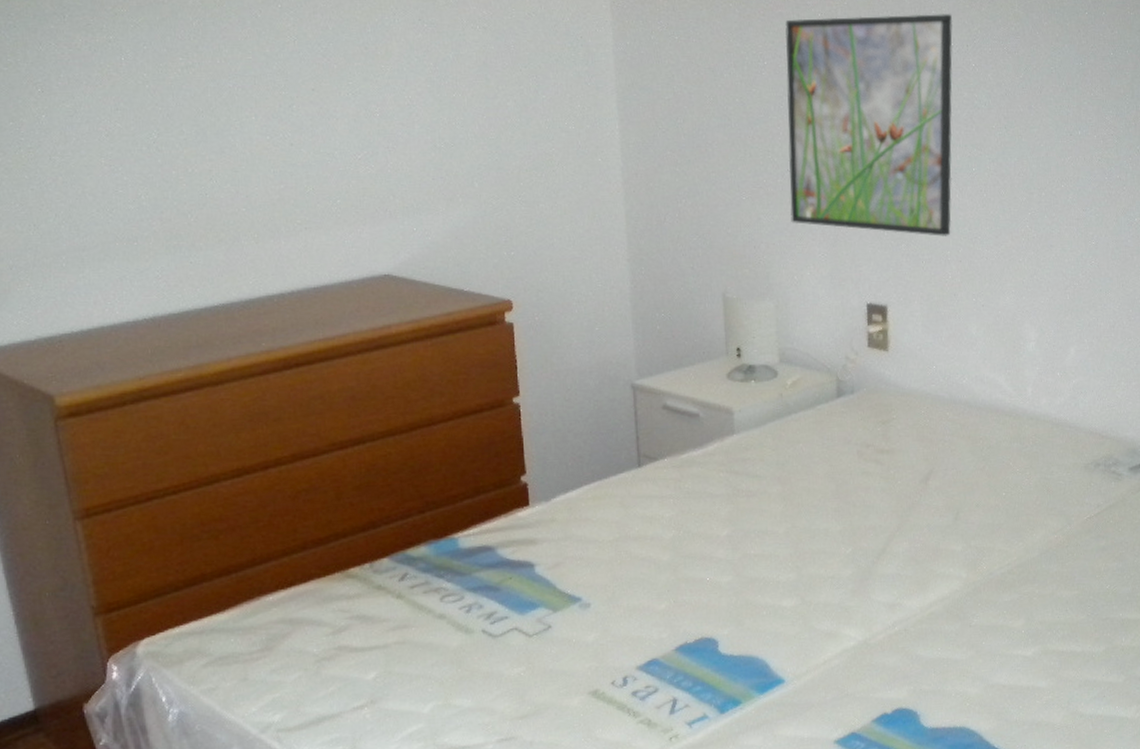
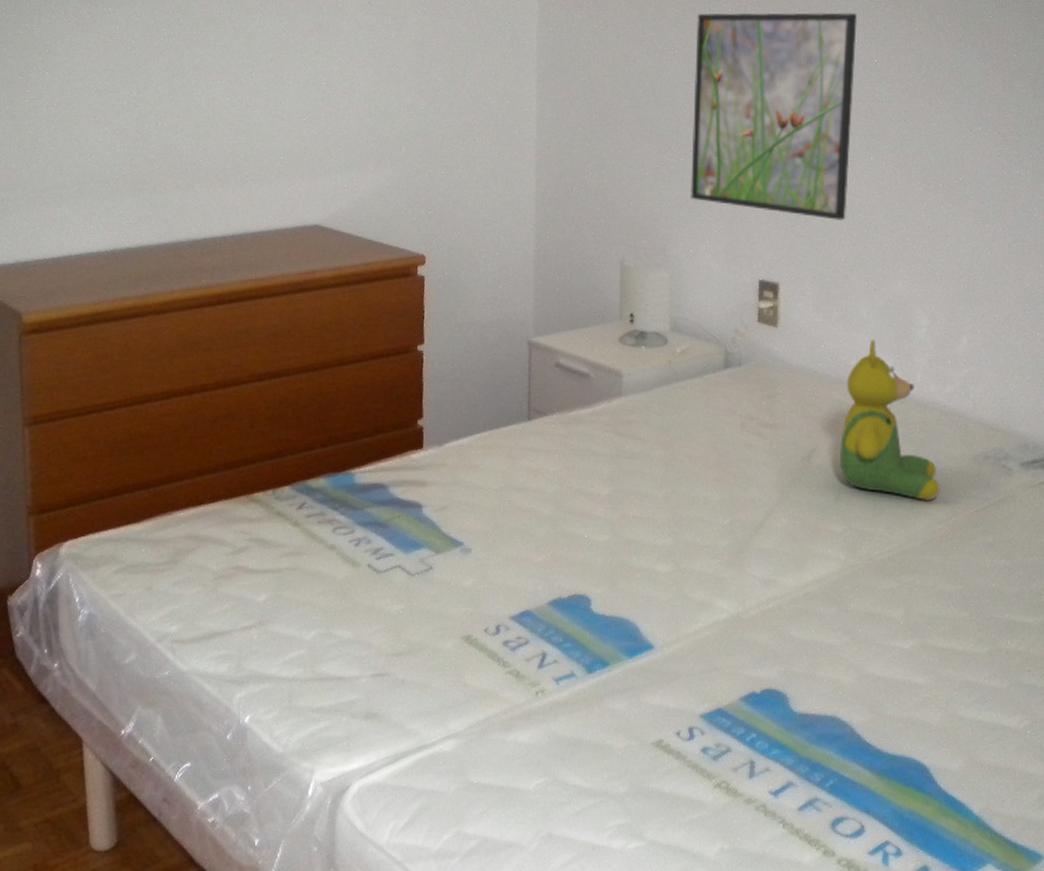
teddy bear: none [956,357,1055,512] -> present [840,340,940,501]

